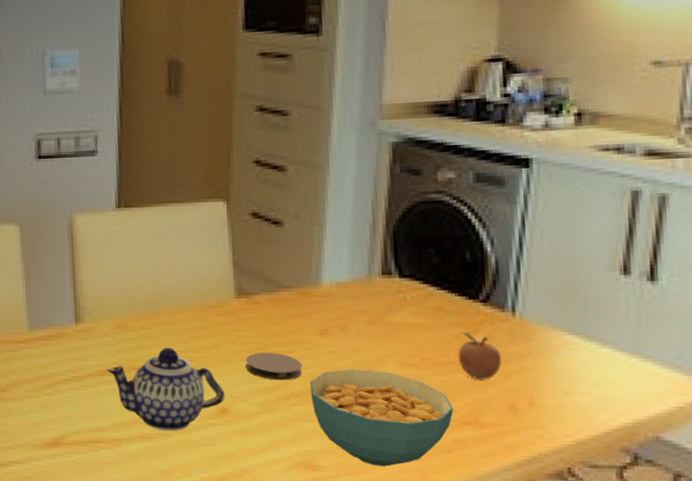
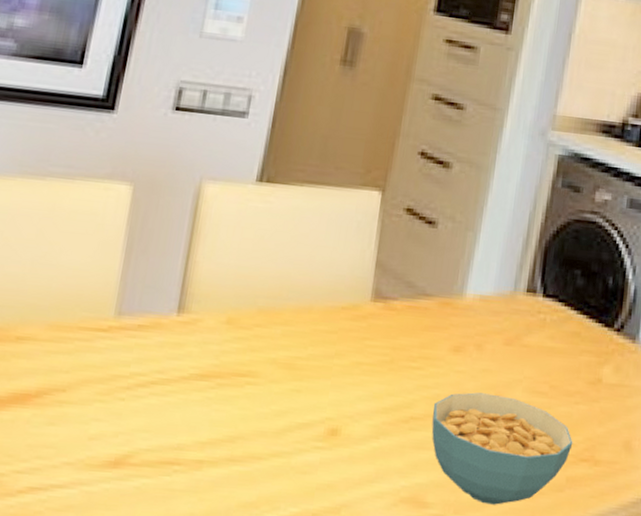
teapot: present [107,348,225,432] -> none [203,352,339,454]
coaster: present [245,352,302,381] -> none [367,366,429,401]
fruit: present [458,331,502,381] -> none [585,360,626,414]

